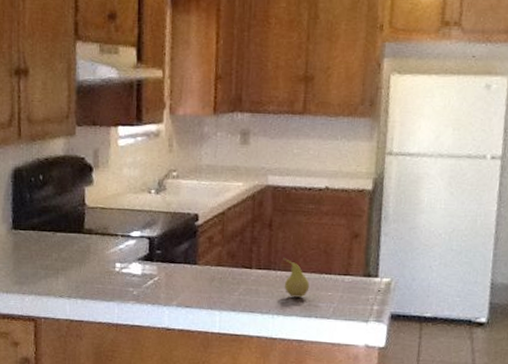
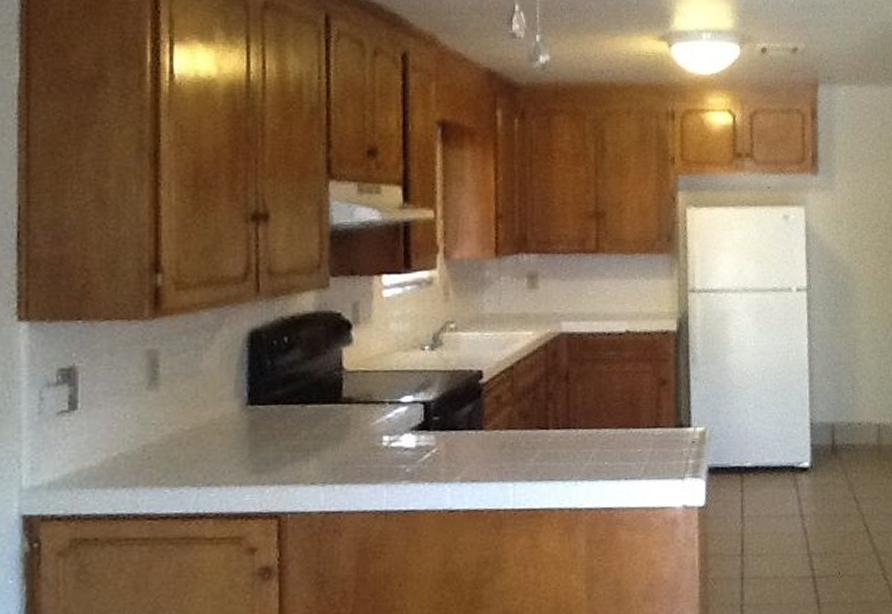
fruit: present [283,257,310,298] -> none [584,412,616,458]

